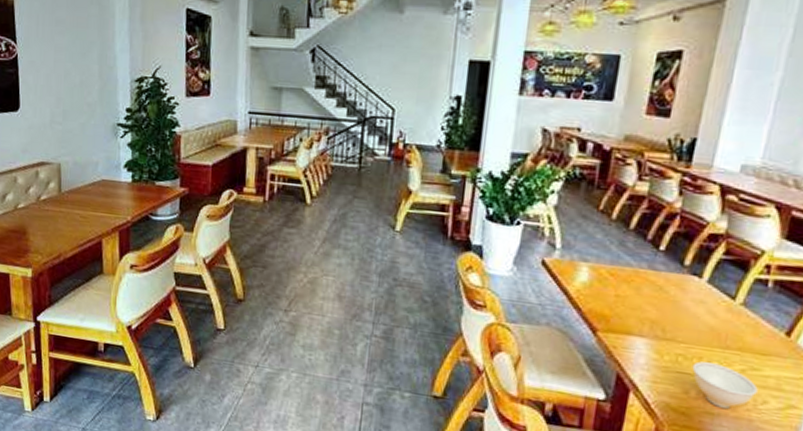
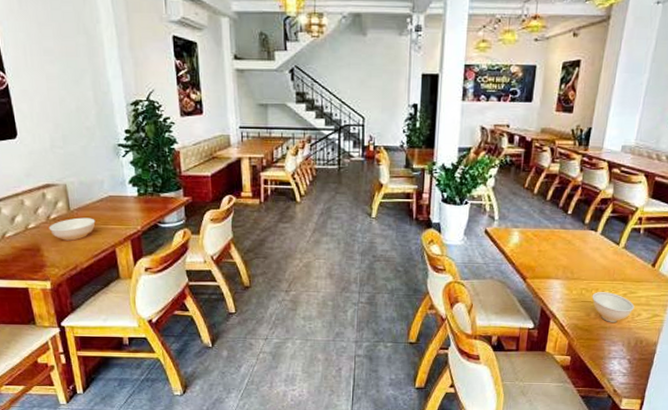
bowl: none [37,201,85,226] -> present [48,217,96,241]

